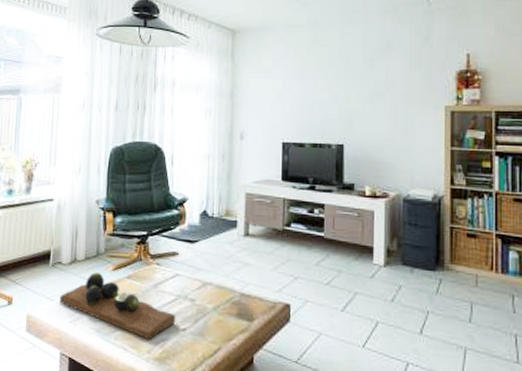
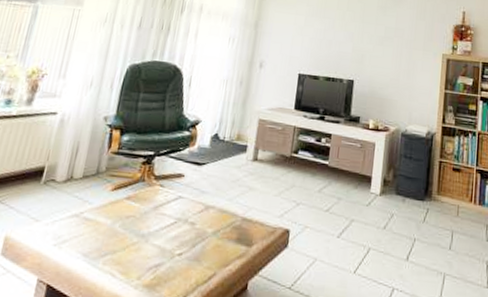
decorative tray: present [60,272,176,340] -> none [46,192,174,265]

